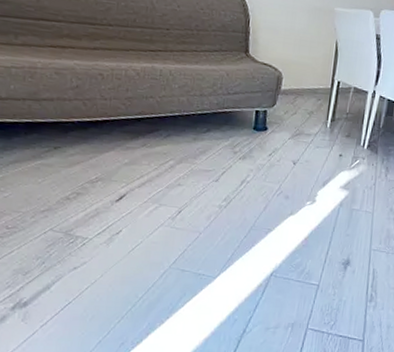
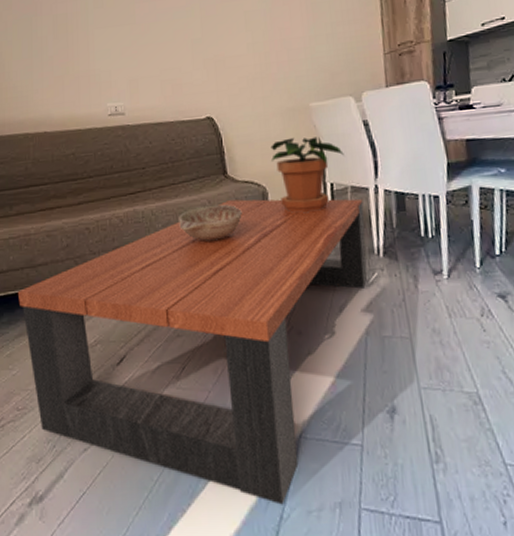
coffee table: none [16,77,361,323] -> present [17,199,368,505]
decorative bowl: none [195,77,256,110] -> present [179,204,242,241]
potted plant: none [291,34,355,103] -> present [270,136,344,214]

